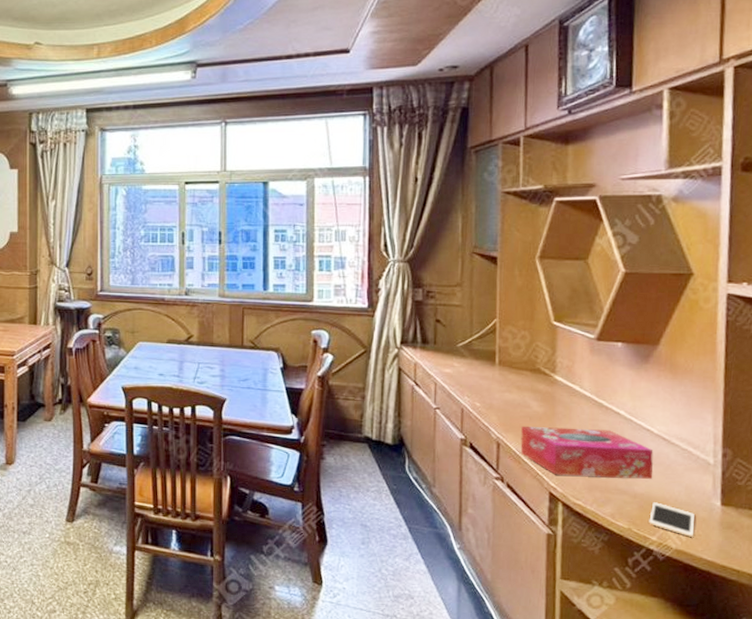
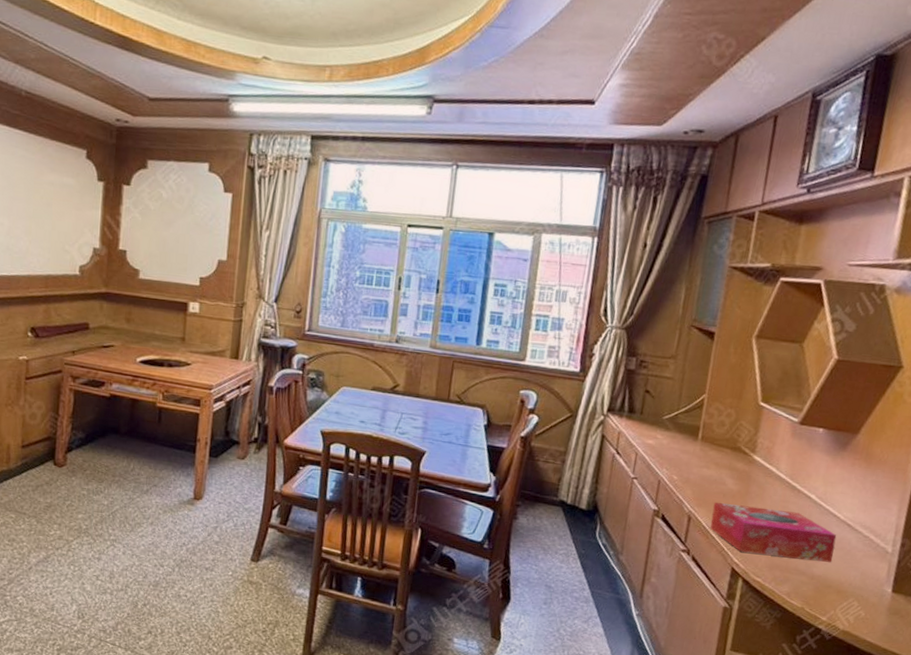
cell phone: present [649,502,694,537] -> none [821,584,866,620]

